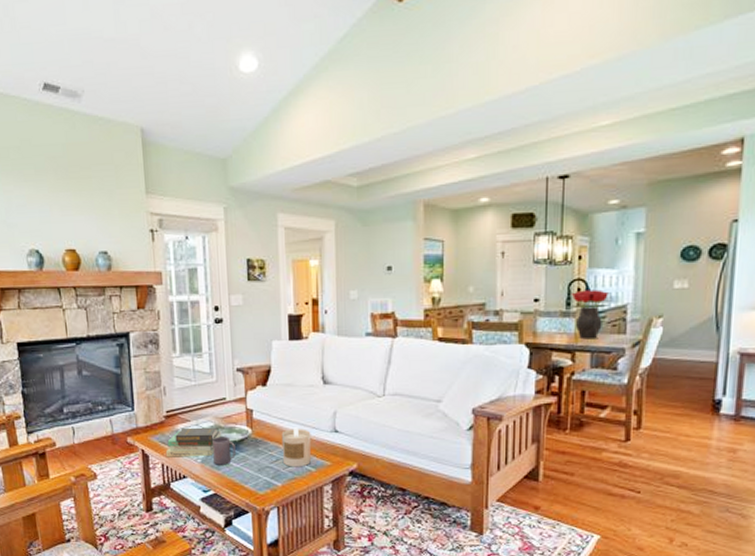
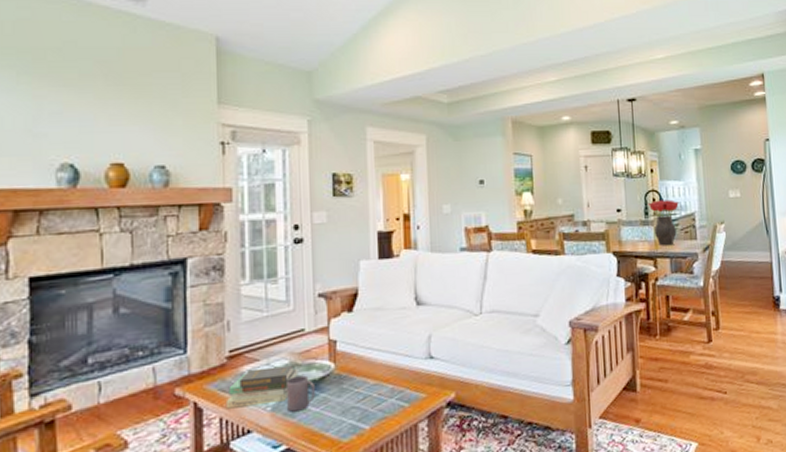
candle: present [281,427,312,467] -> none [369,357,405,405]

